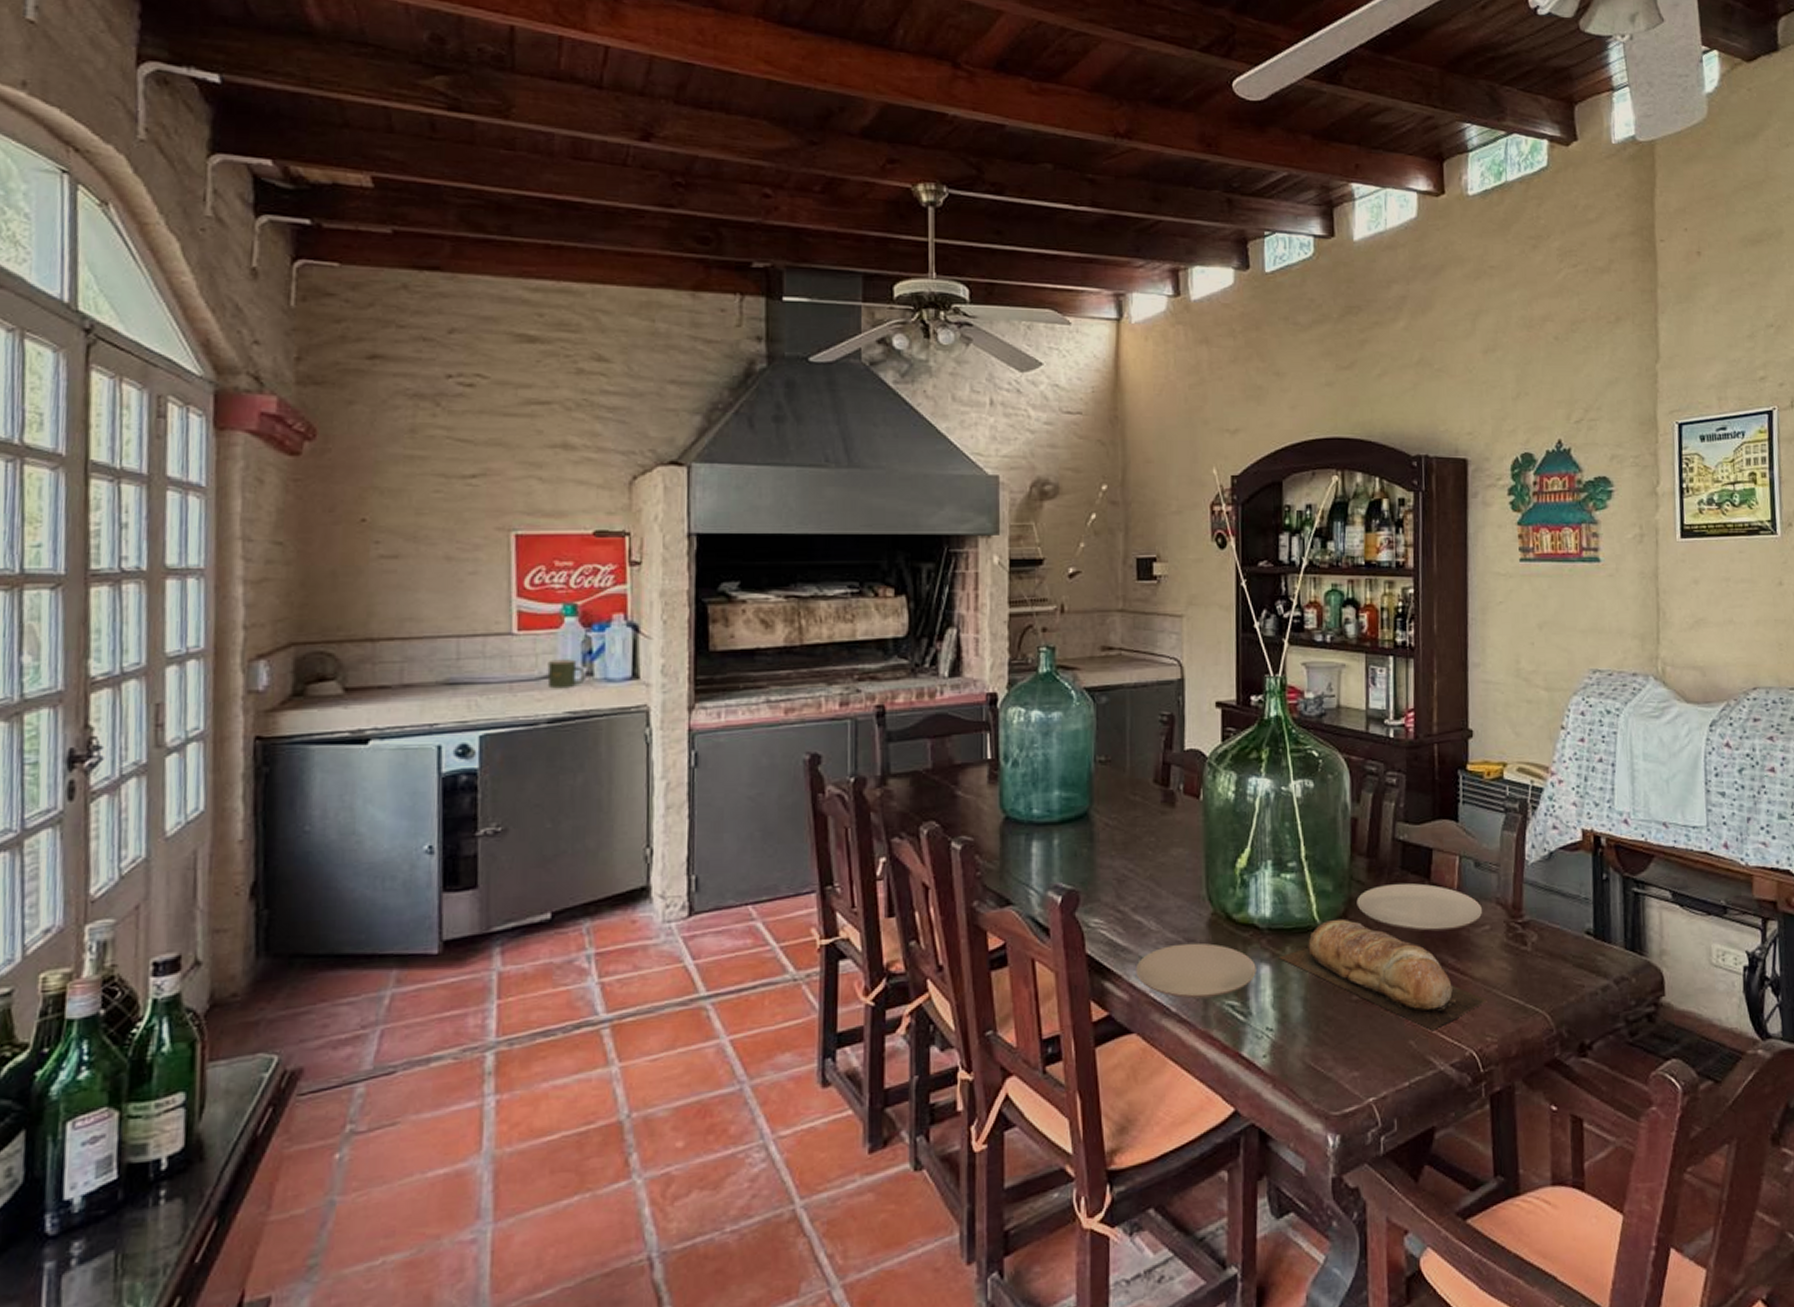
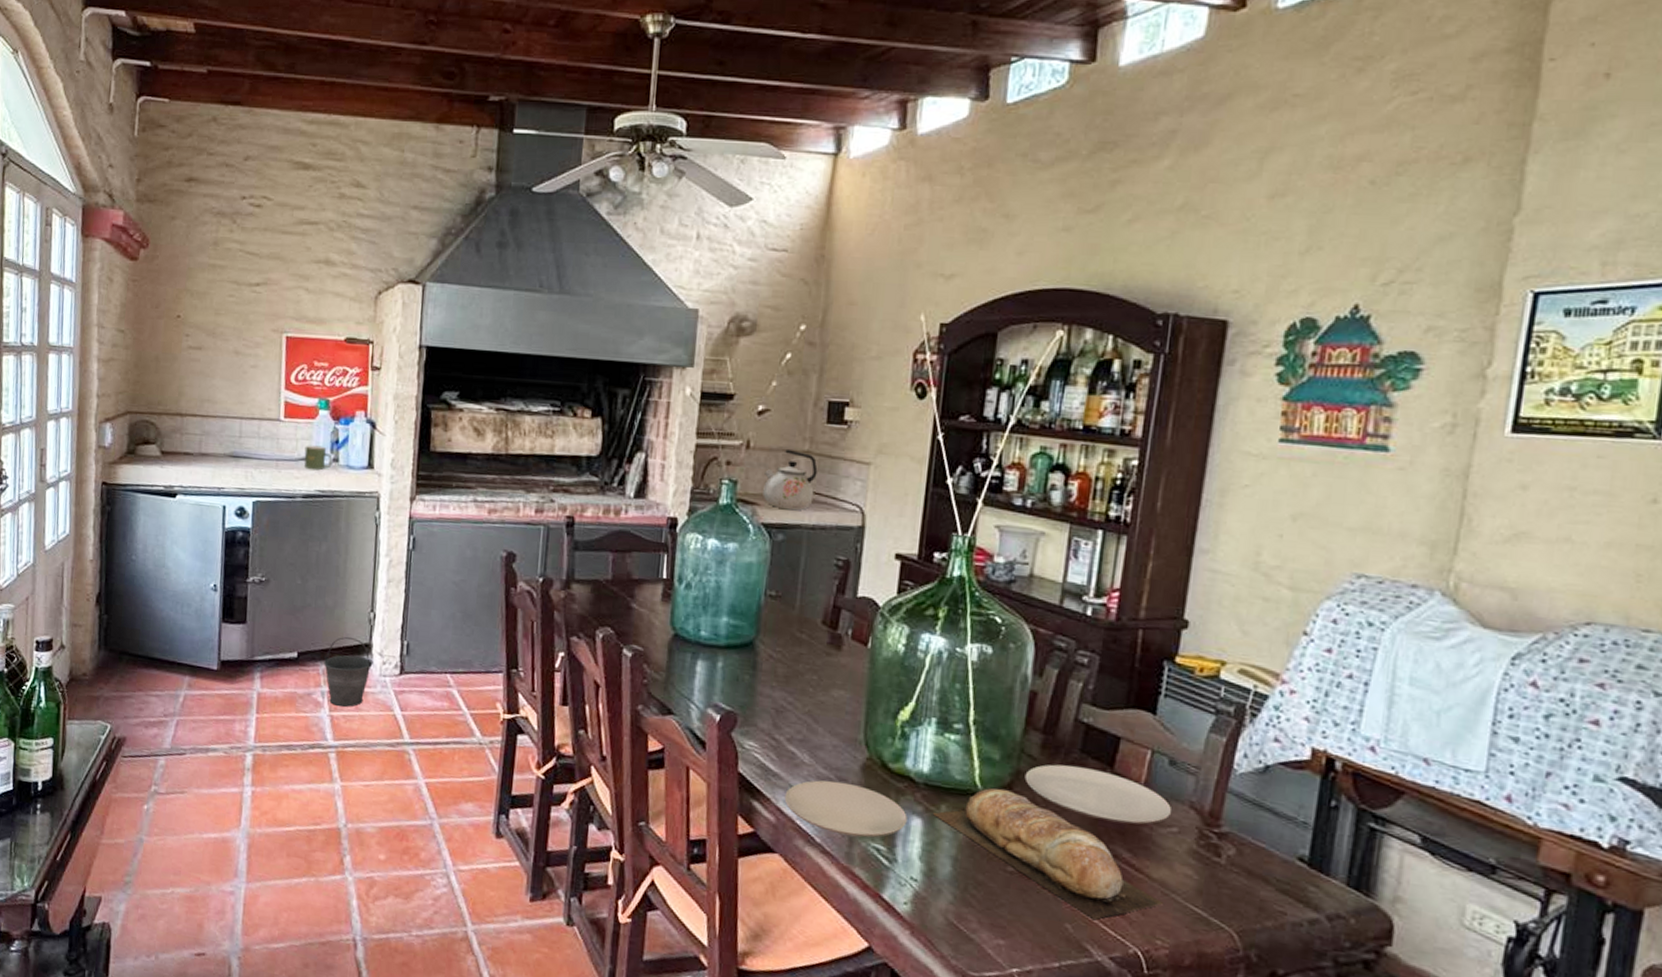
bucket: none [586,881,653,969] -> present [323,636,373,707]
kettle: none [1082,610,1133,671] -> present [762,450,818,511]

